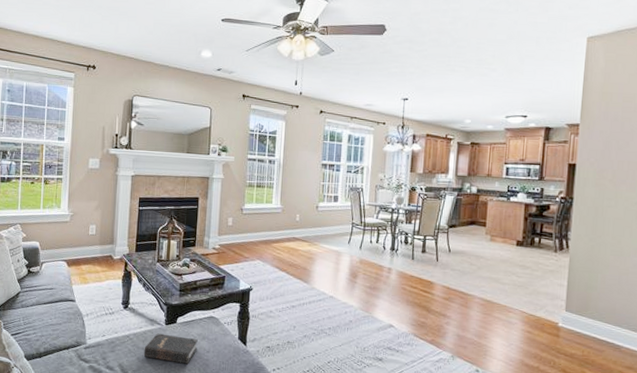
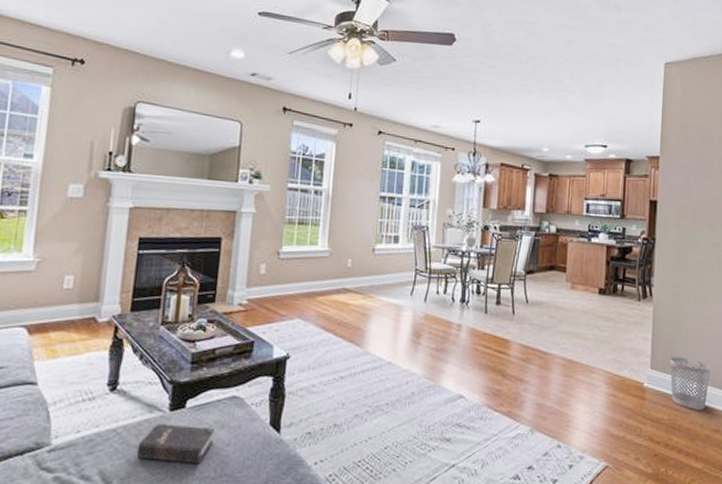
wastebasket: none [584,301,626,349] -> present [670,357,711,410]

